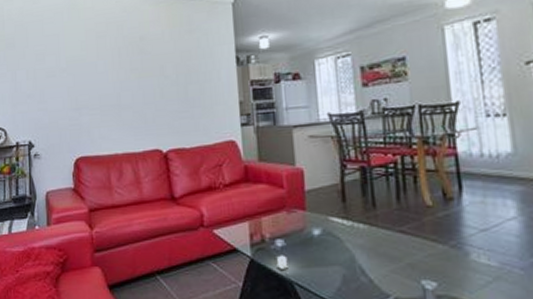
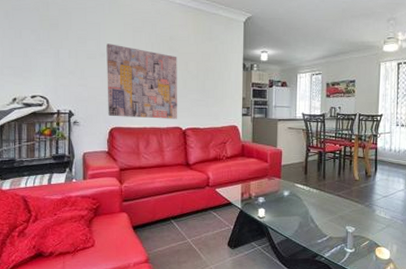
wall art: none [67,56,157,144] -> present [106,43,178,119]

